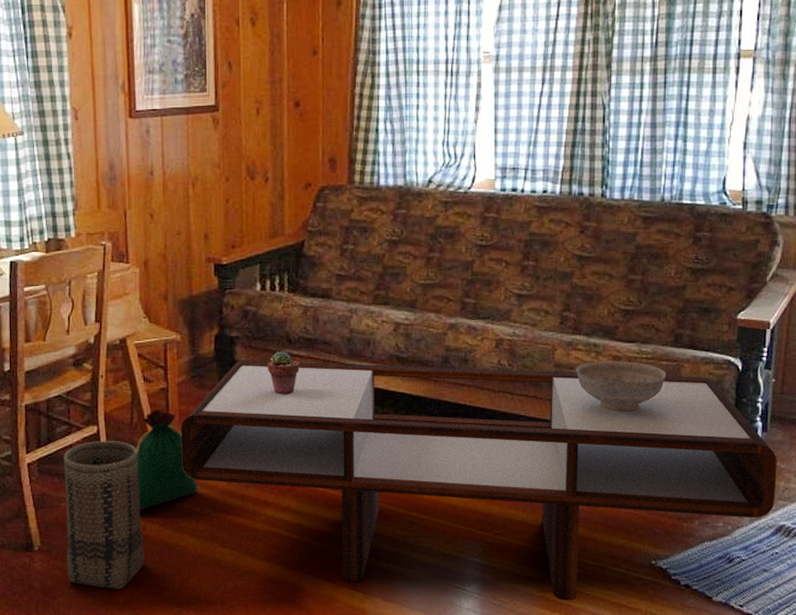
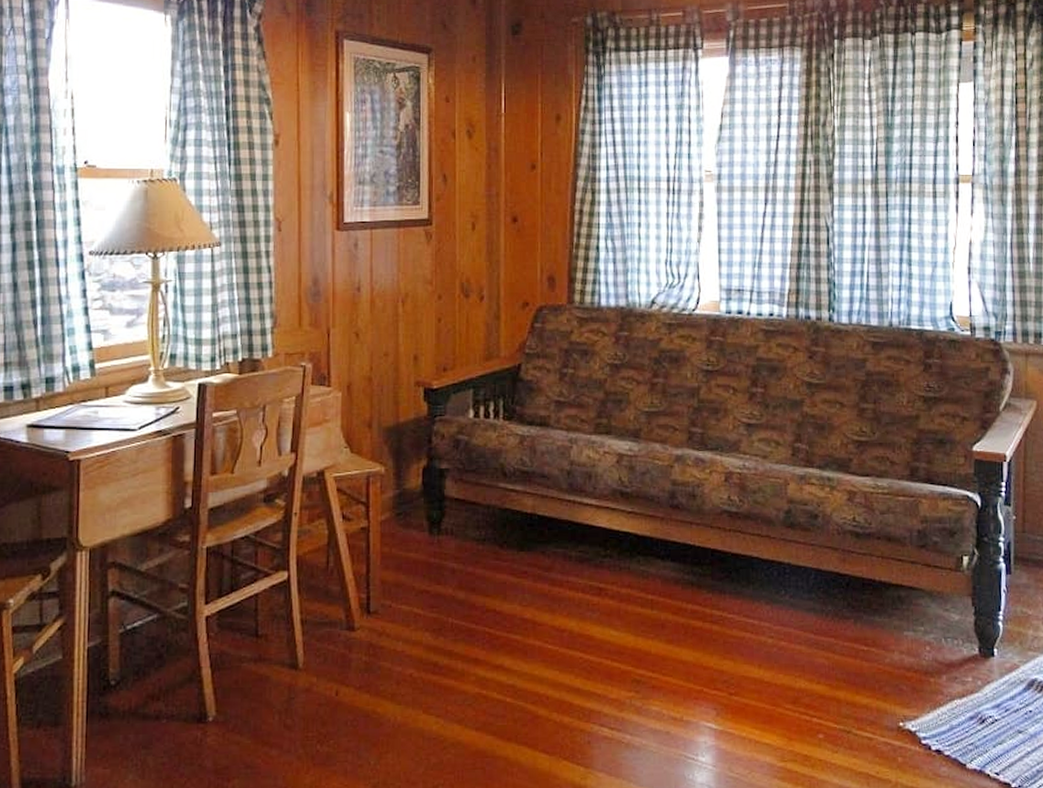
basket: present [64,441,144,589] -> none [245,589,336,768]
bag: present [136,409,198,511] -> none [331,552,400,672]
coffee table: present [181,360,777,601] -> none [382,495,1025,772]
potted succulent: present [267,351,300,395] -> none [479,485,515,535]
decorative bowl: present [576,360,667,412] -> none [810,496,904,553]

